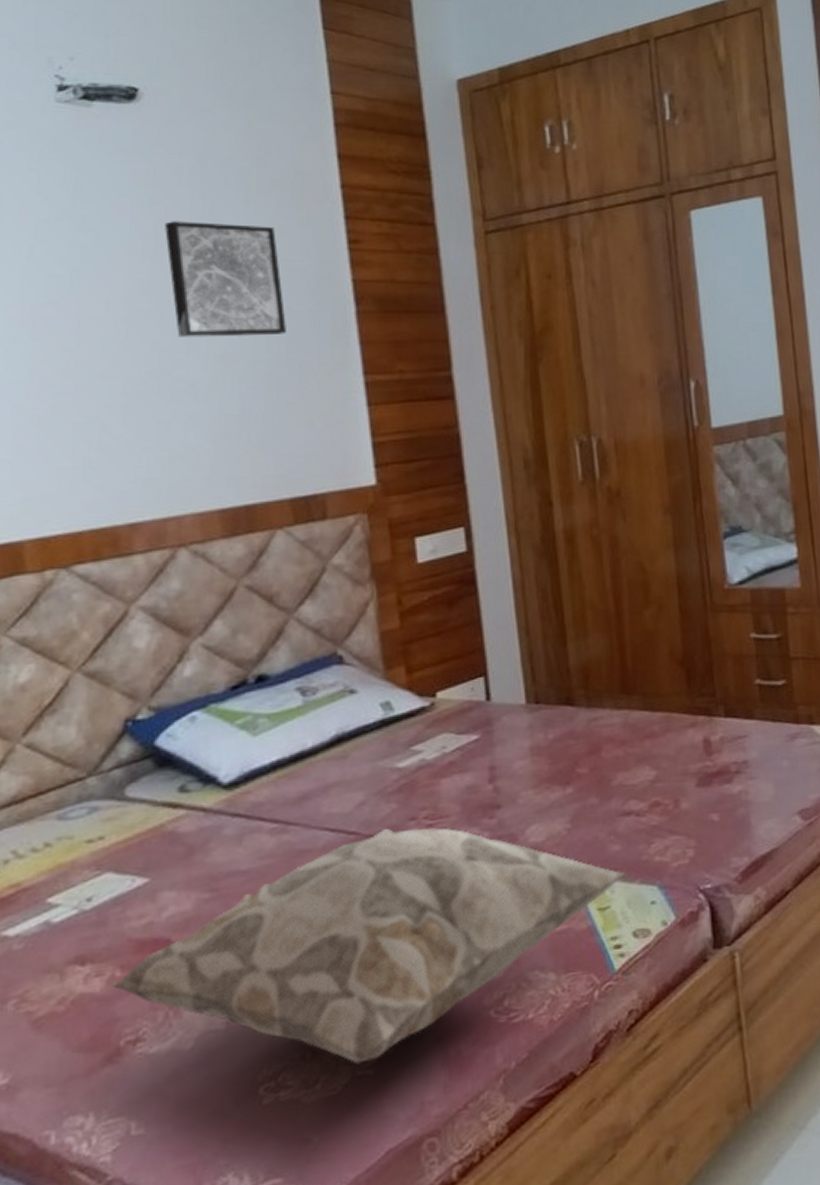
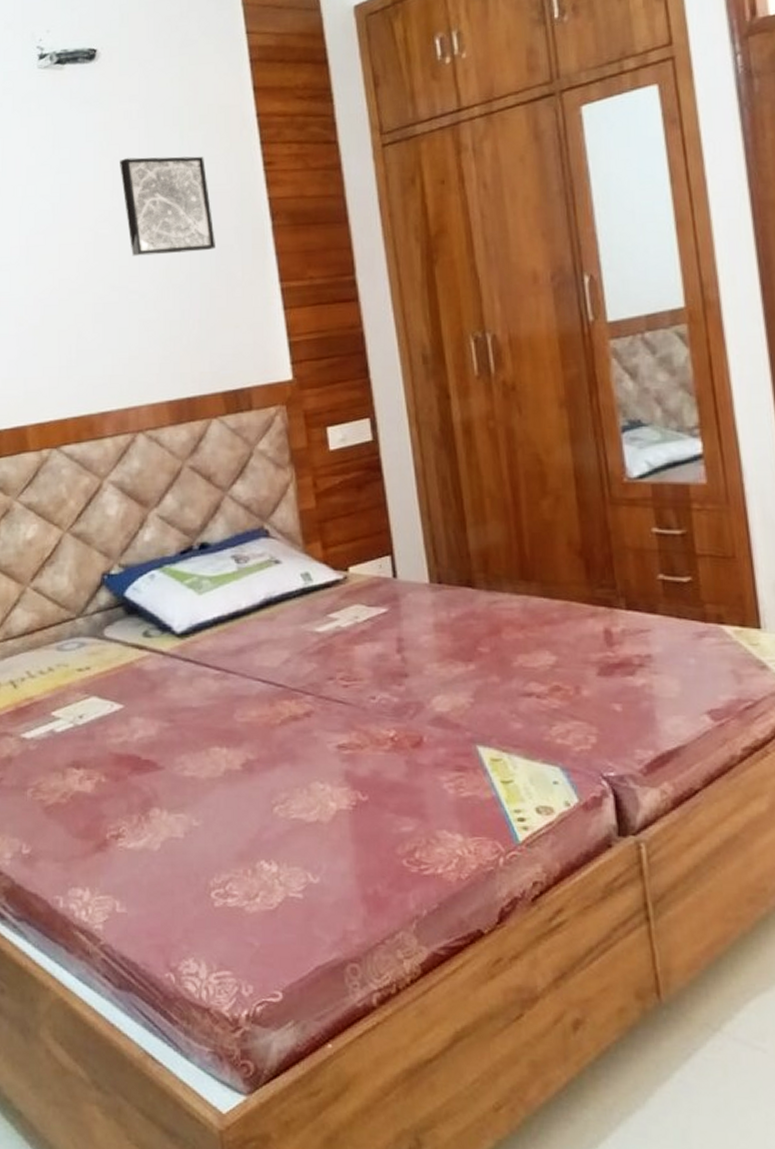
decorative pillow: present [113,827,626,1064] -> none [100,684,528,887]

